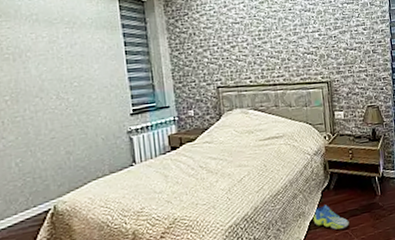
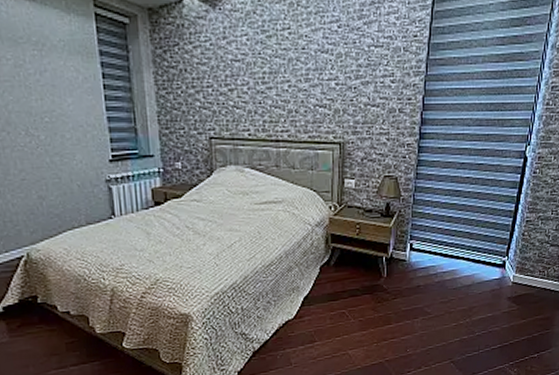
sneaker: present [313,204,349,230] -> none [307,281,347,309]

